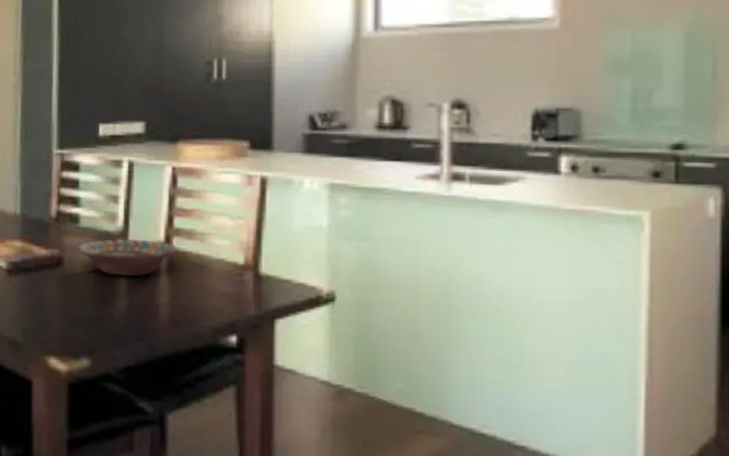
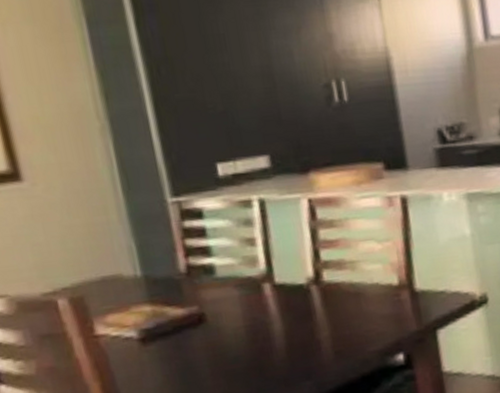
decorative bowl: present [78,238,178,277] -> none [219,276,330,322]

